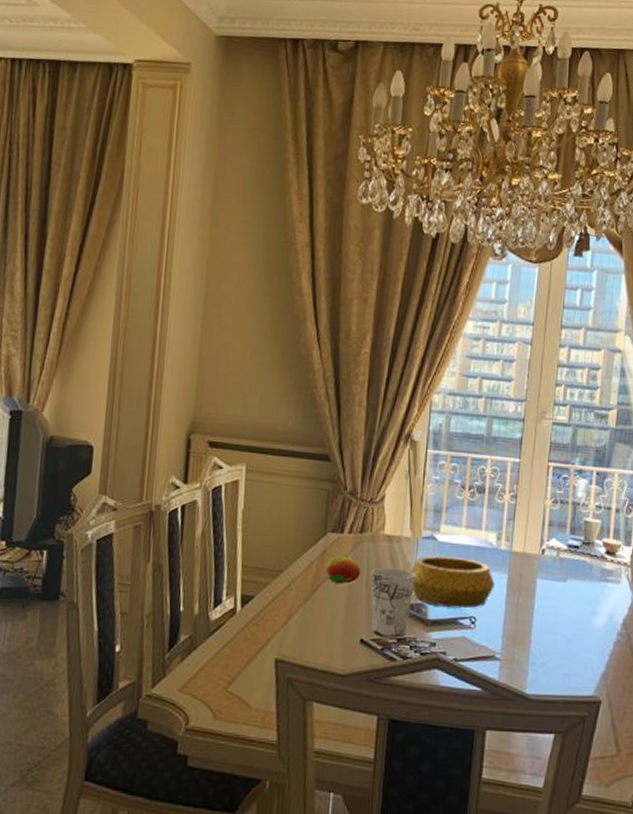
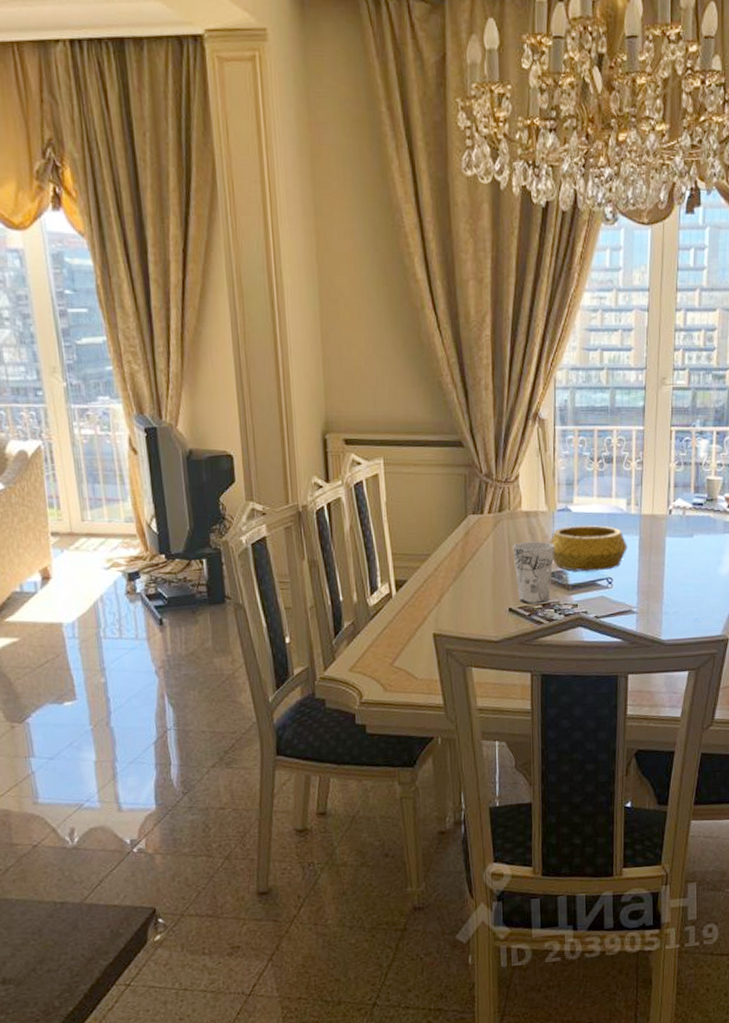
fruit: present [325,556,360,585] -> none [470,535,503,561]

